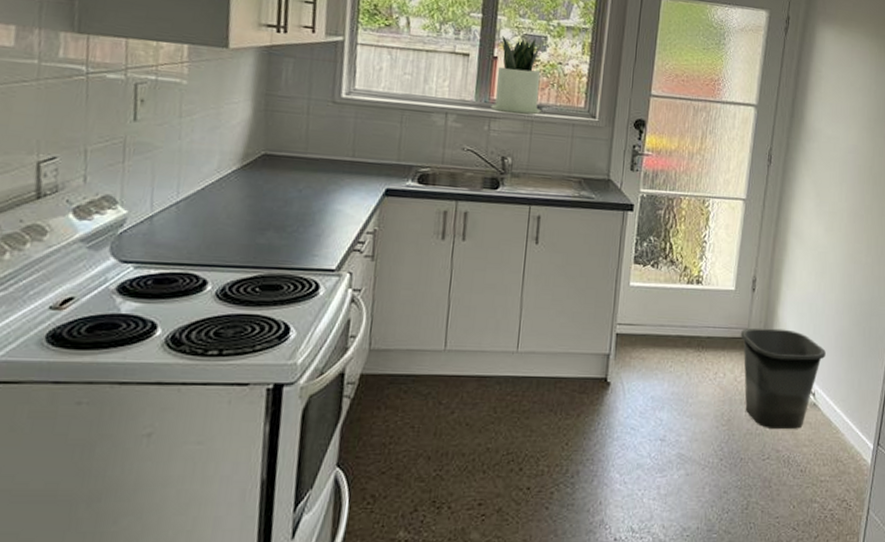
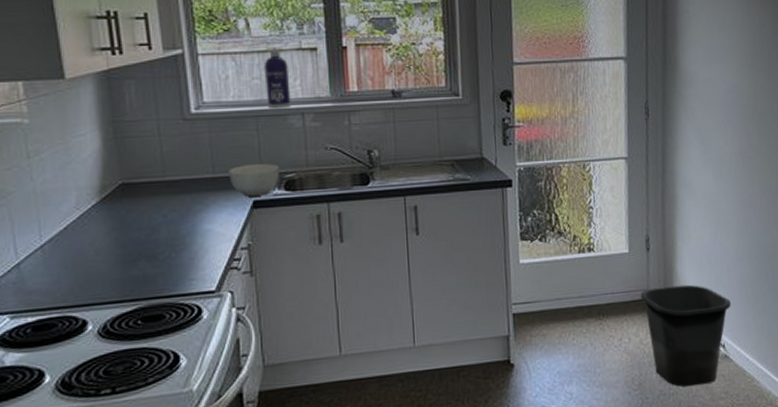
bowl: none [366,153,417,185] -> present [227,162,280,197]
spray bottle: none [414,46,440,106] -> present [263,46,291,109]
planter: present [490,35,541,116] -> none [348,21,401,105]

